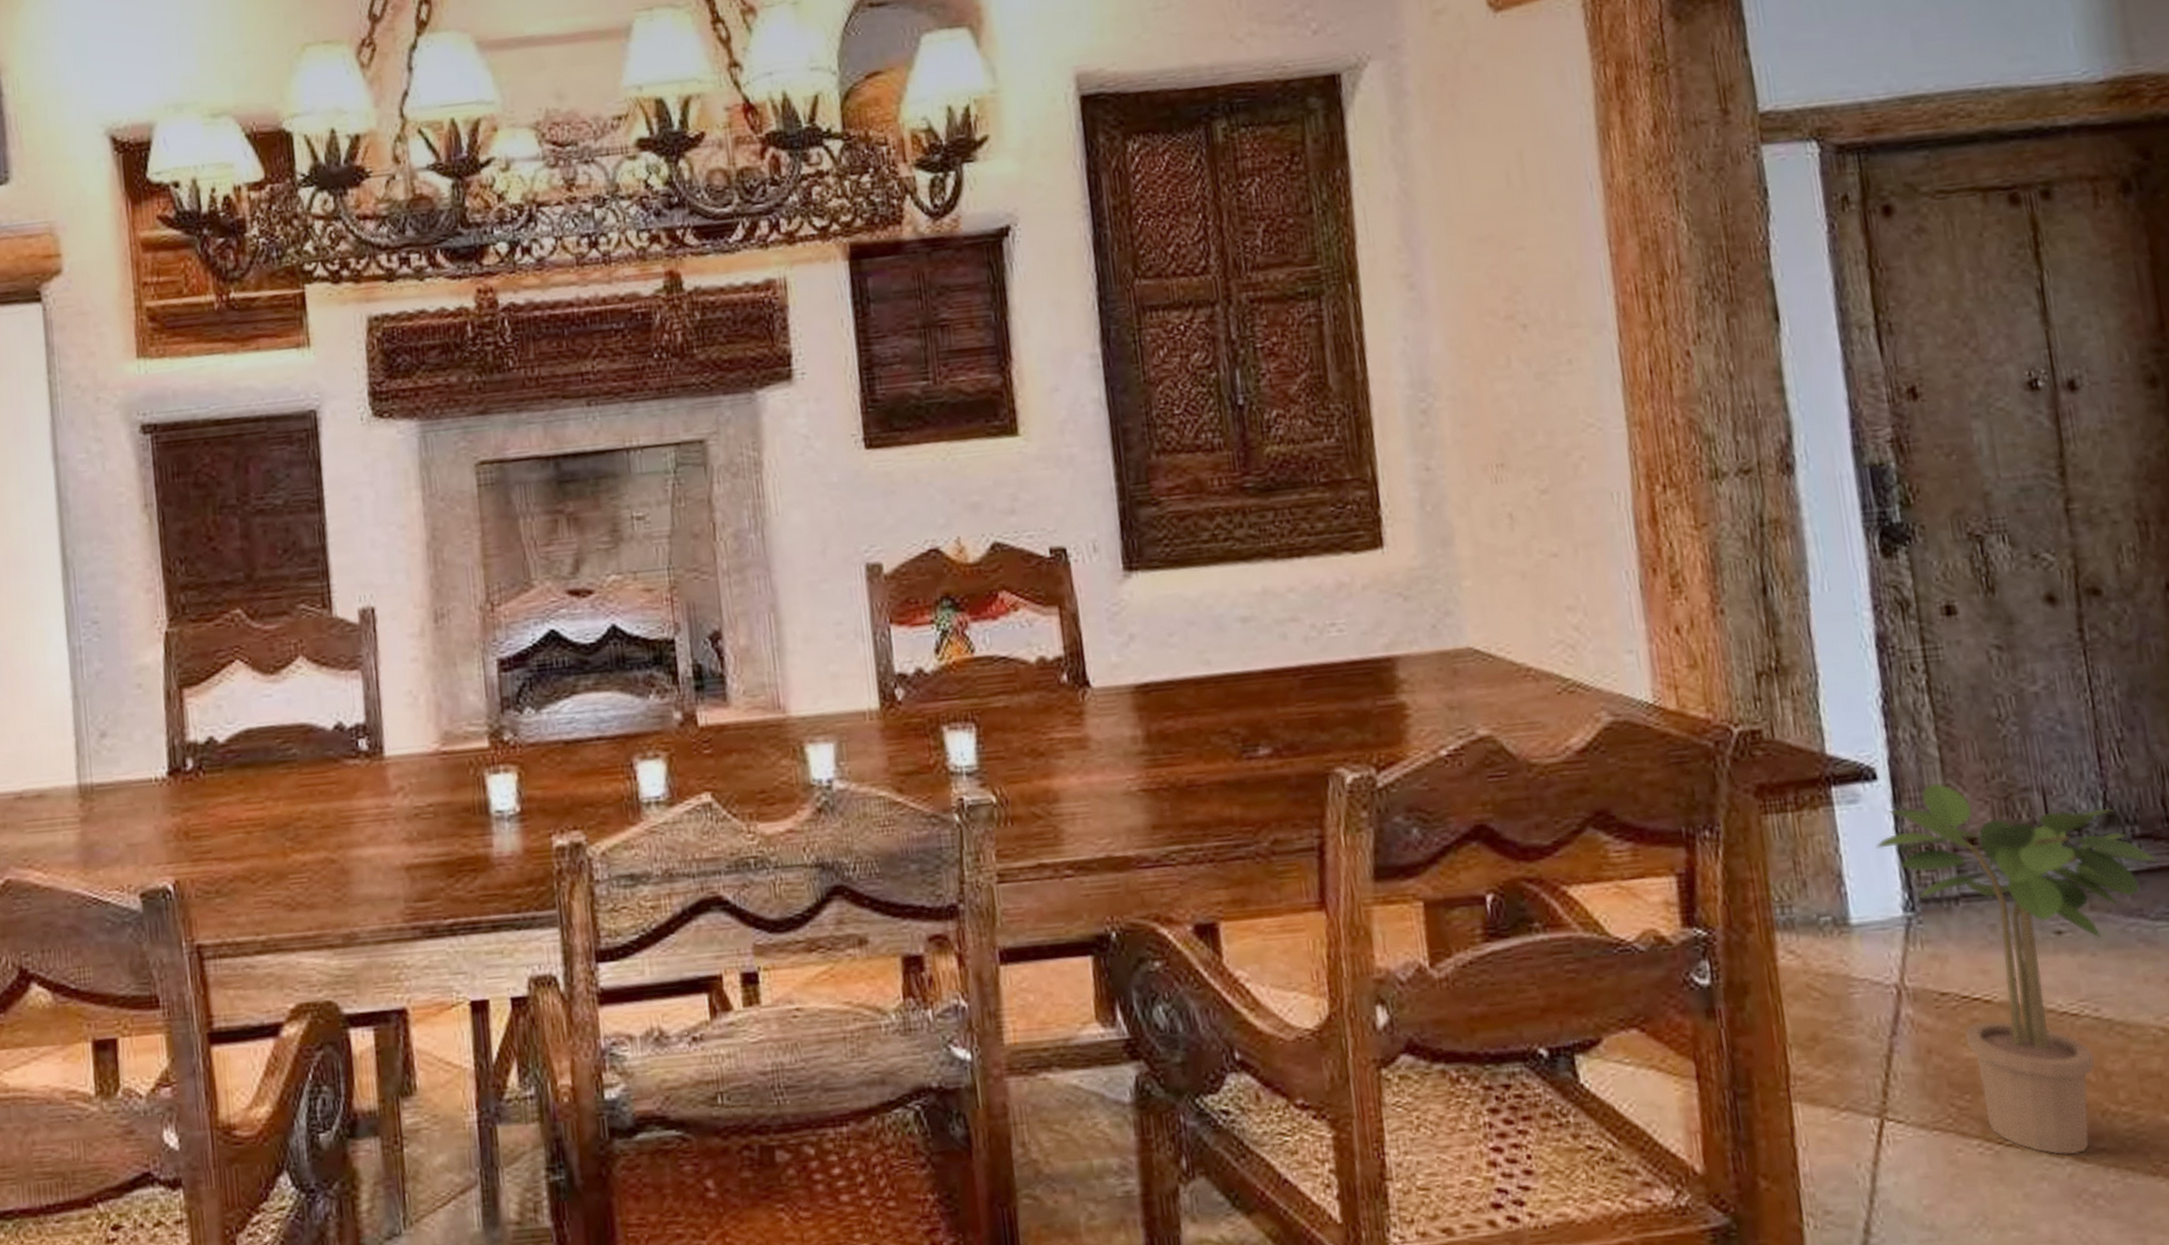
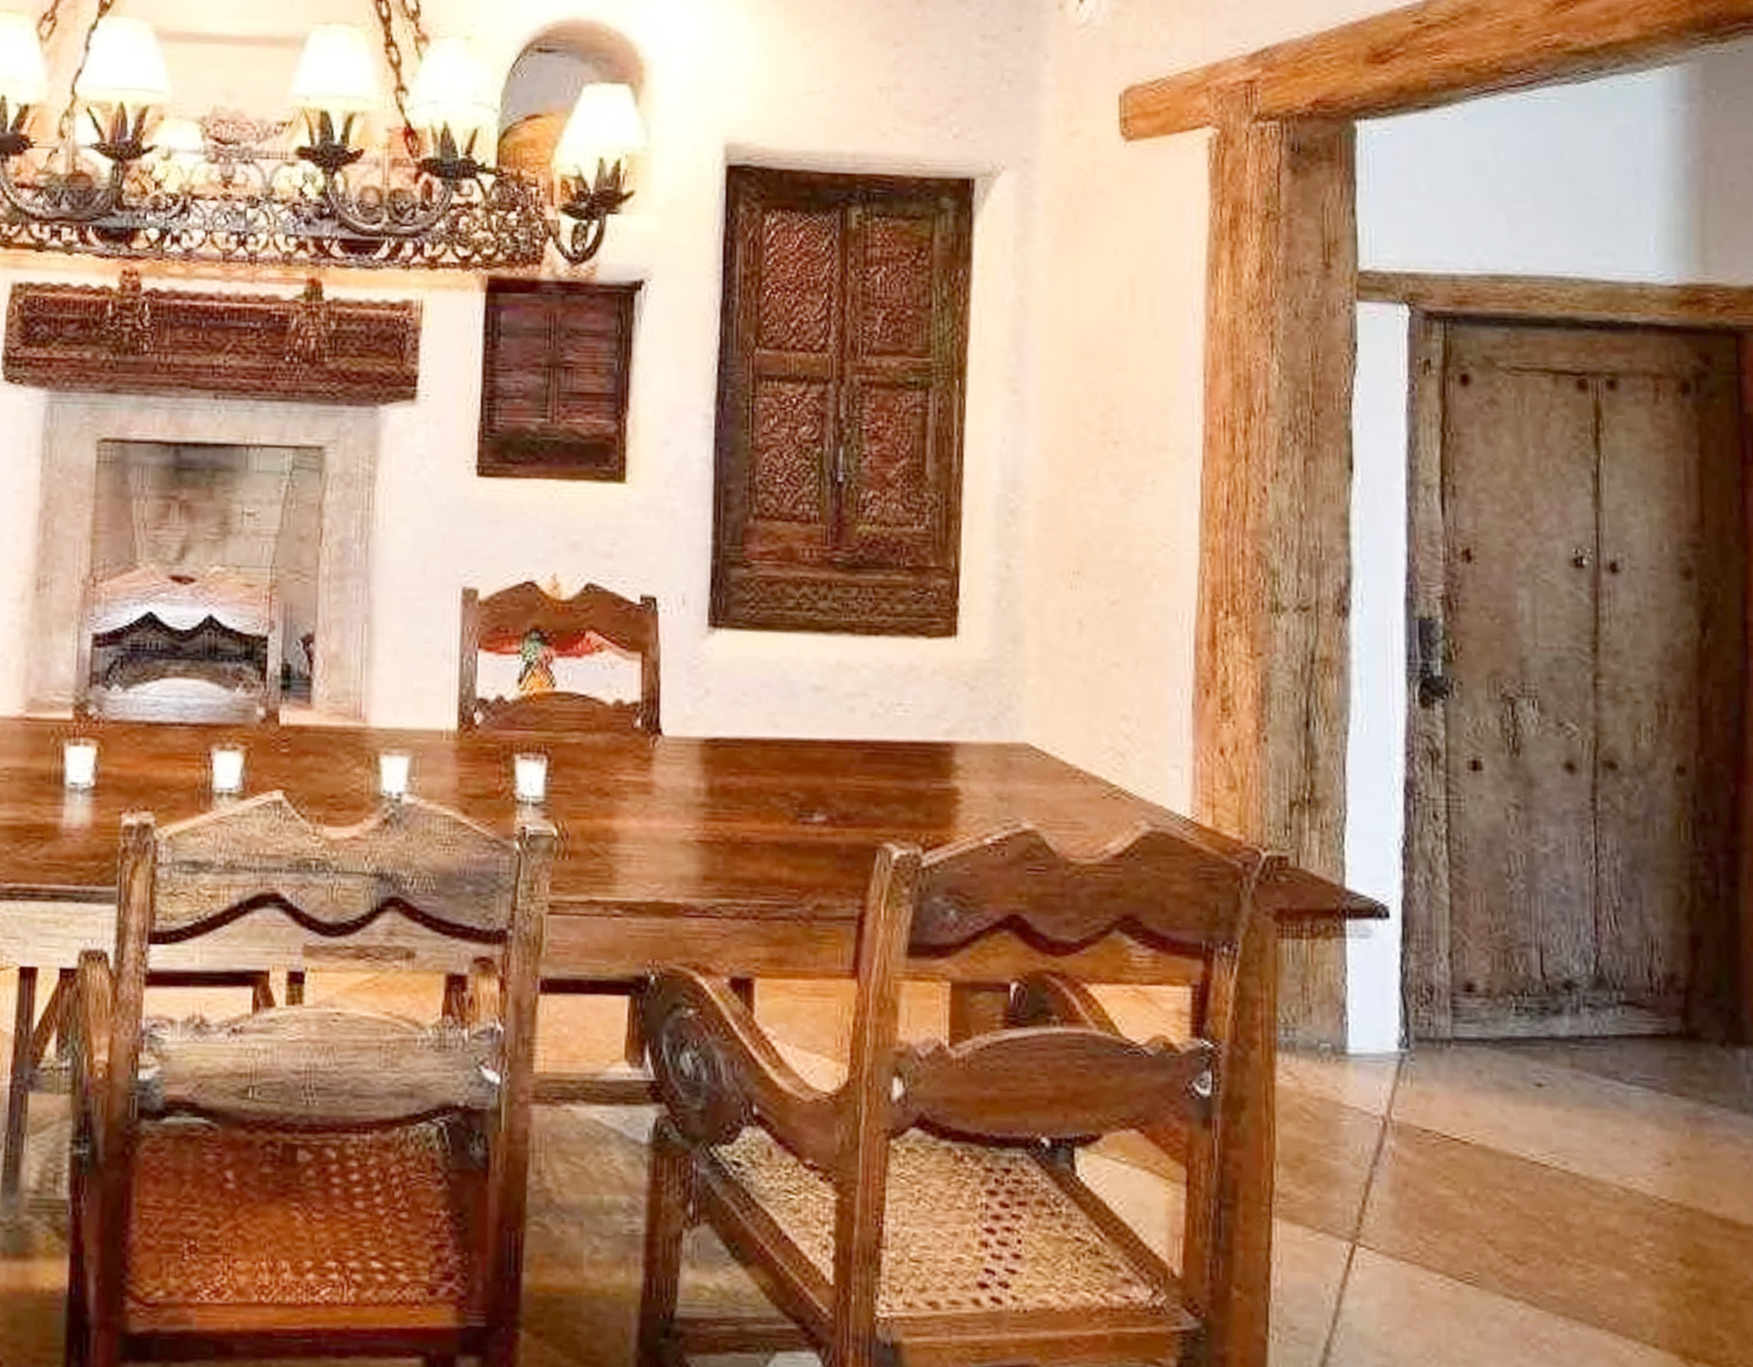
potted plant: present [1875,782,2158,1155] -> none [1380,927,1638,1300]

